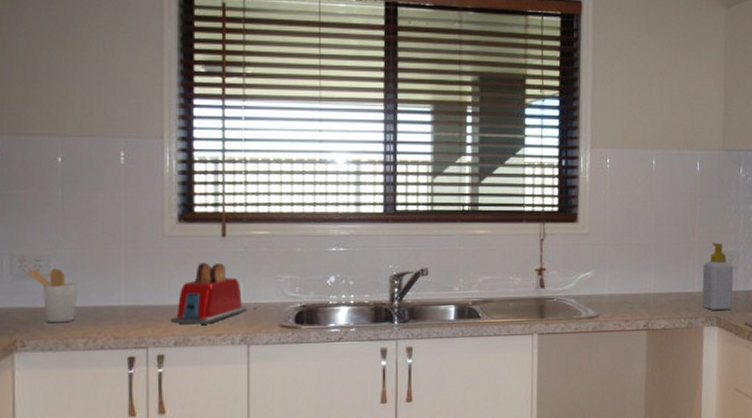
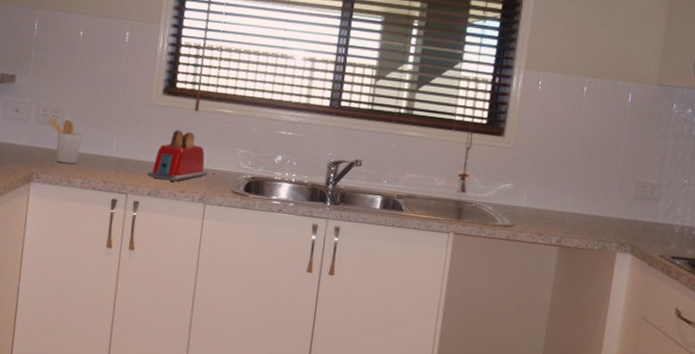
soap bottle: present [702,242,734,310] -> none [617,172,655,240]

